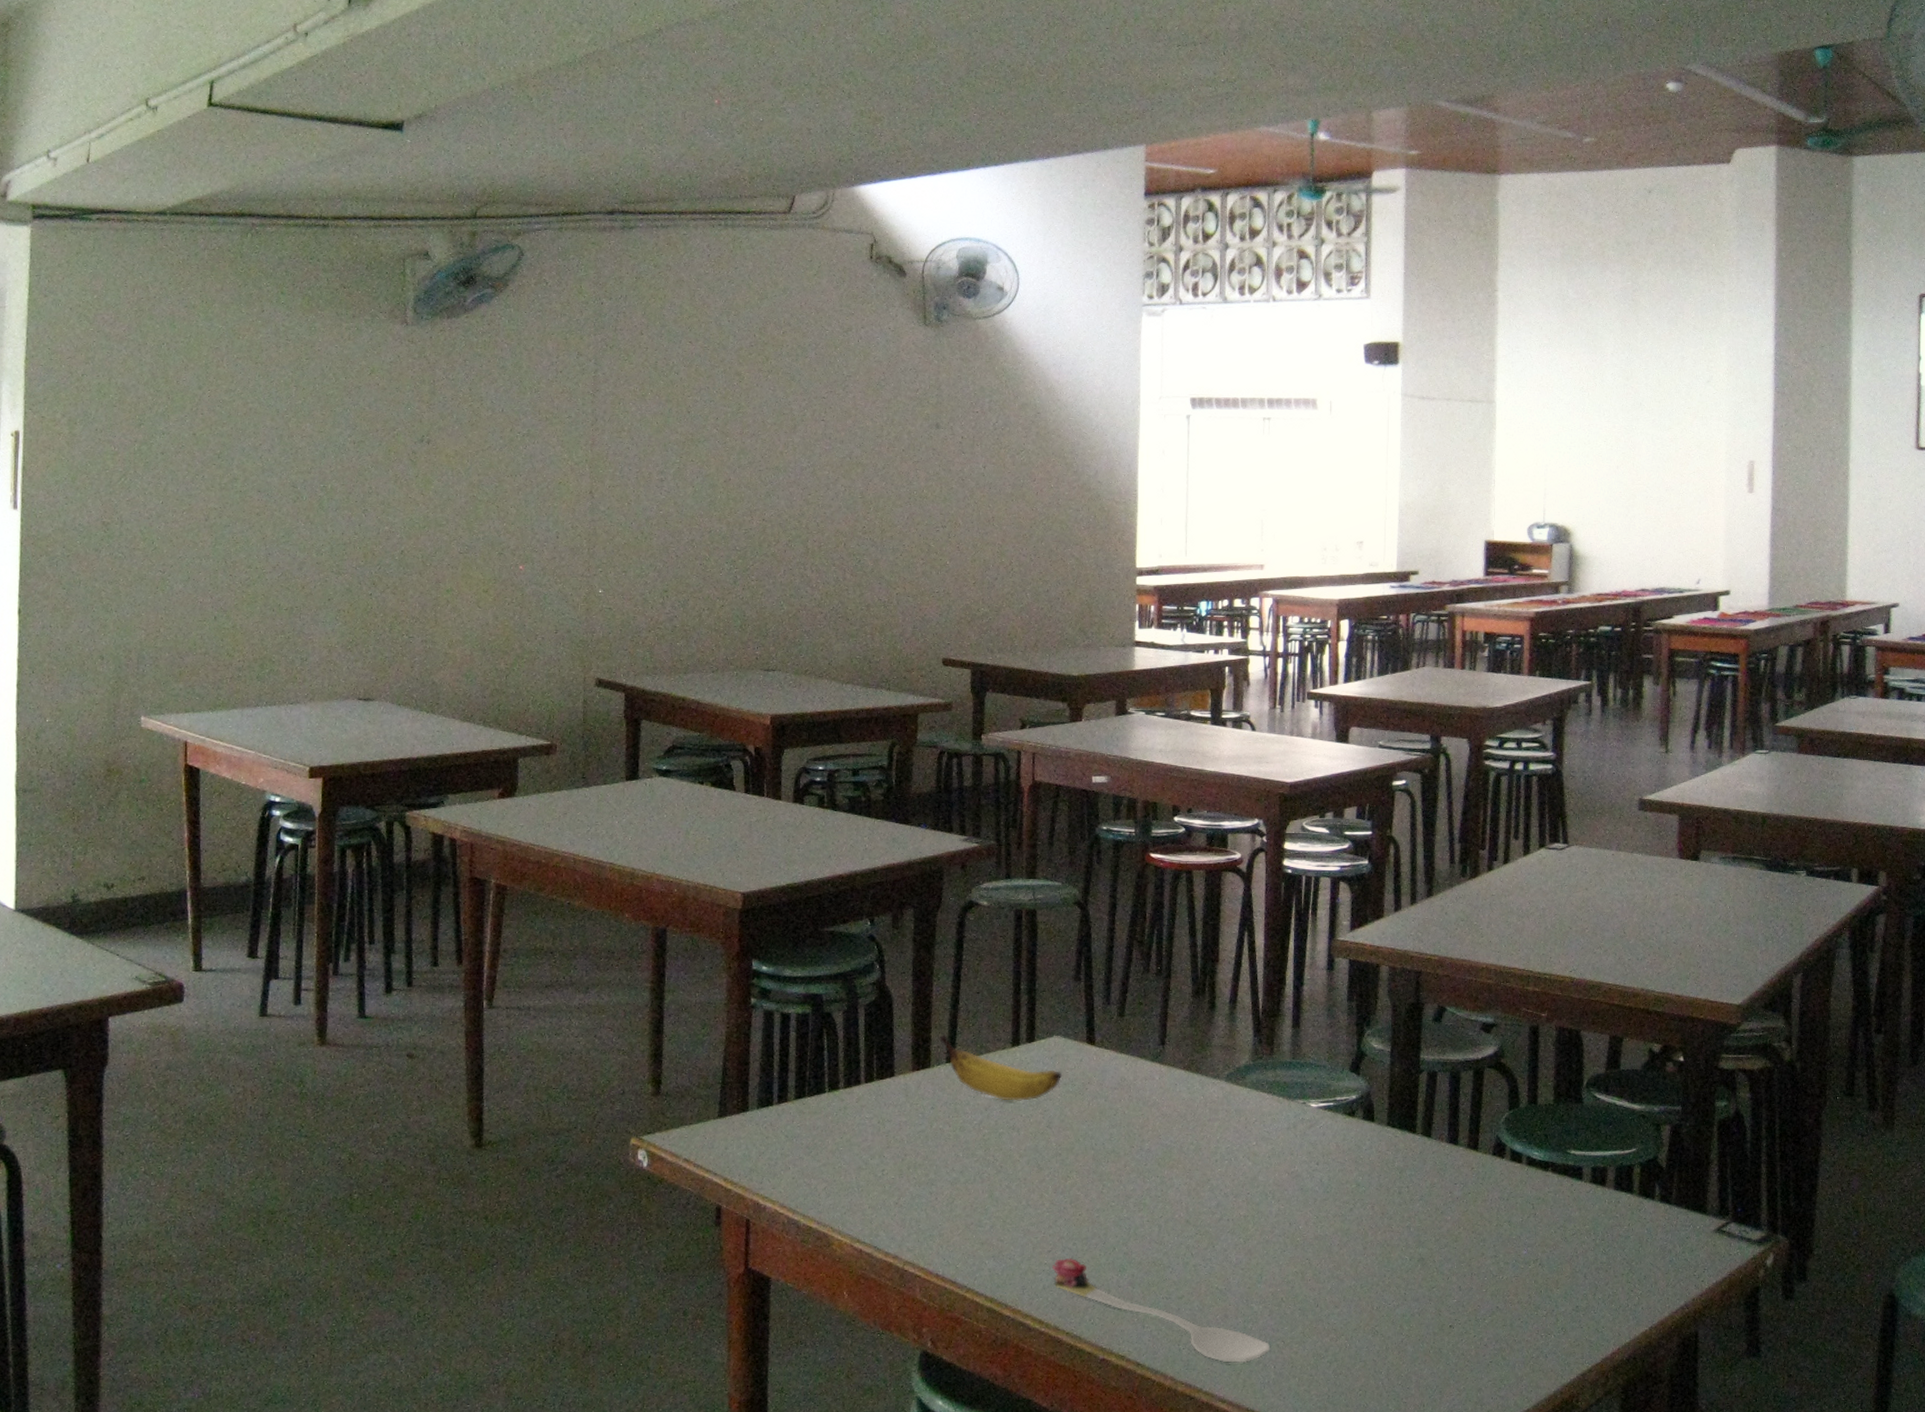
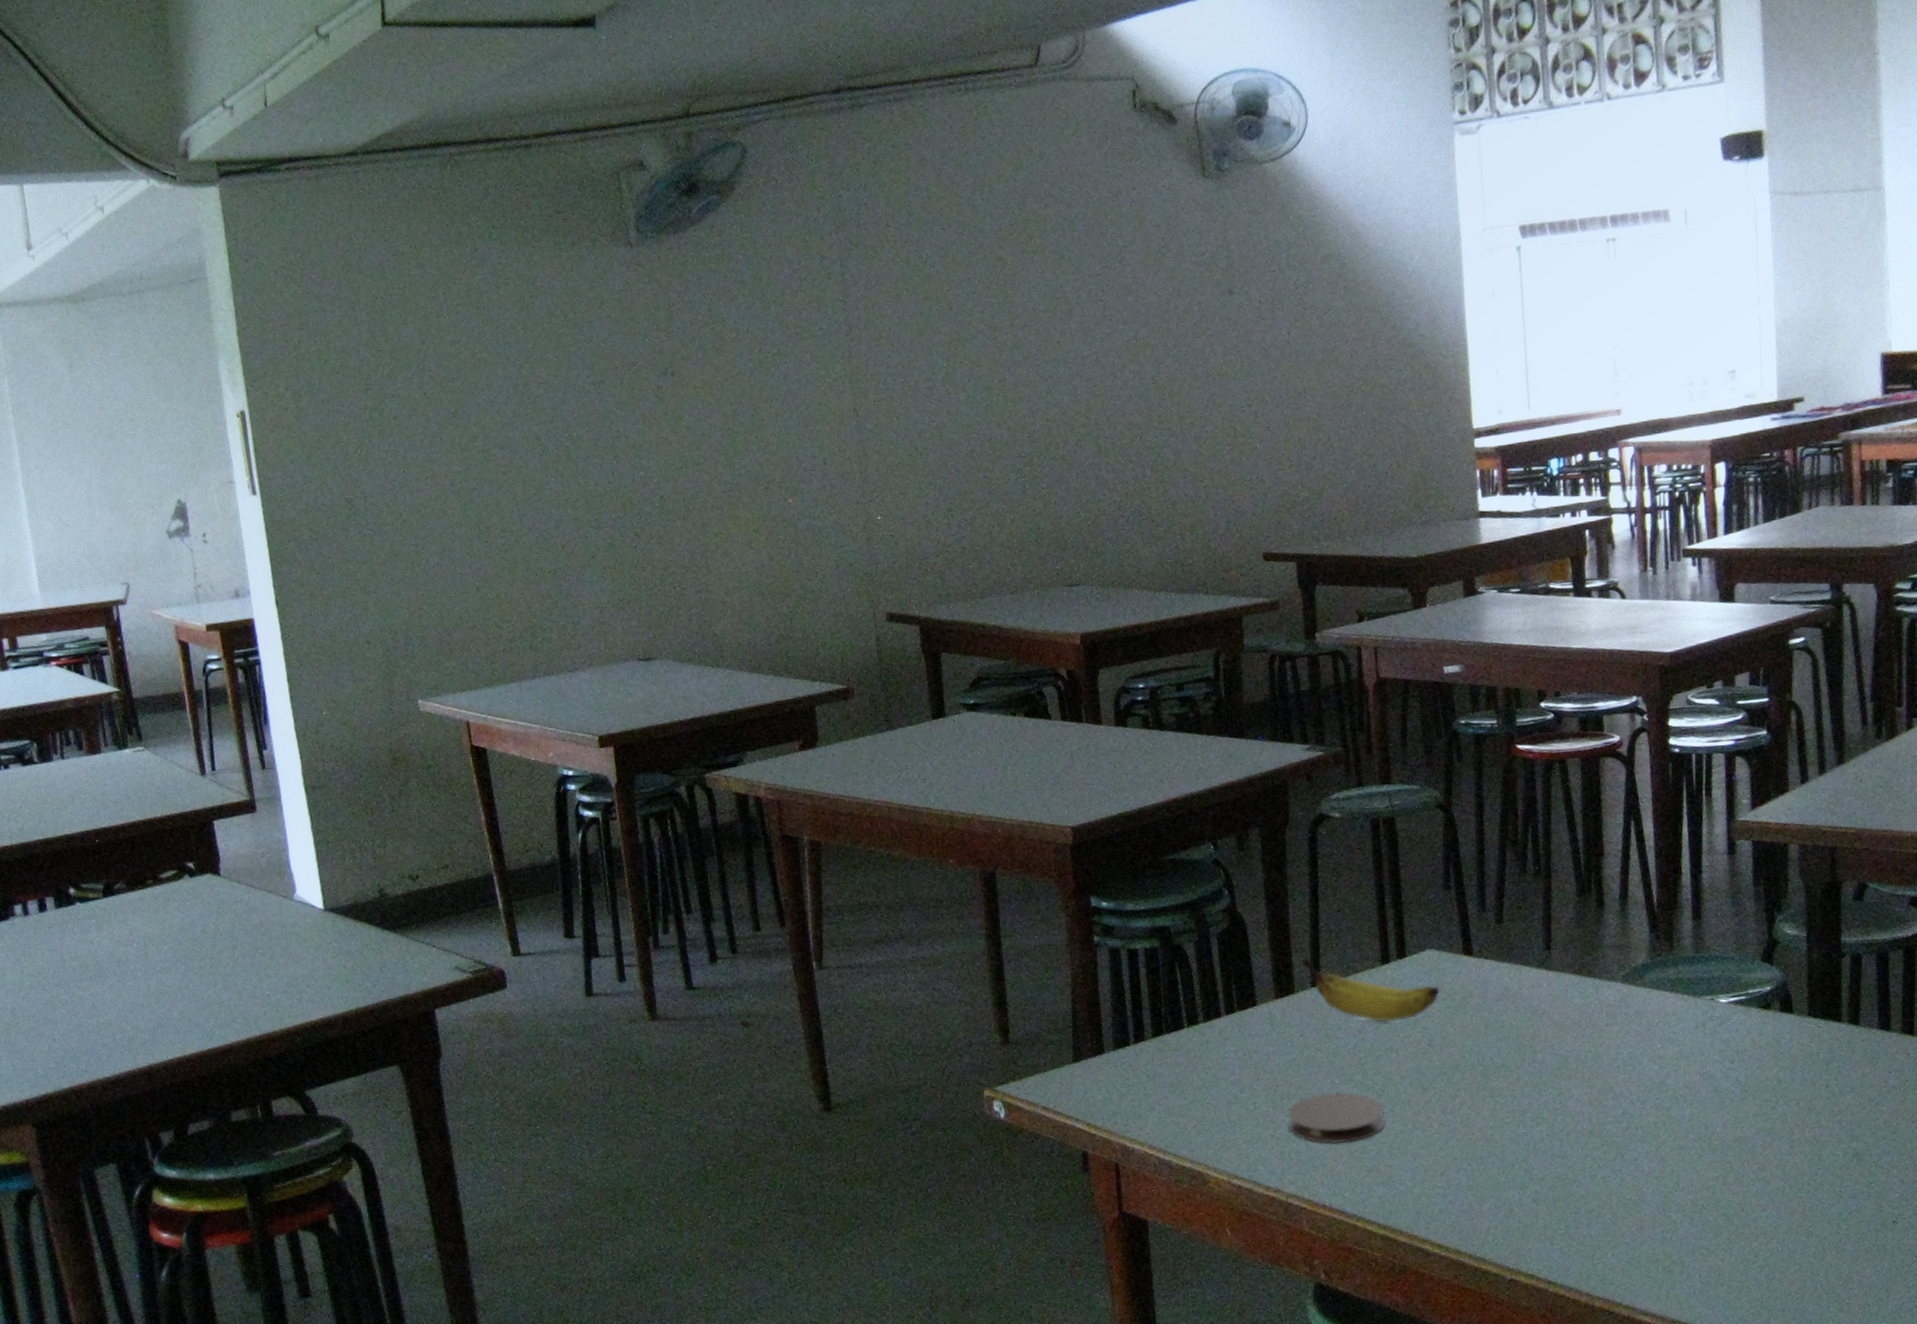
coaster: none [912,1165,1002,1216] -> present [1287,1092,1386,1144]
spoon: present [1051,1257,1271,1363] -> none [1446,1178,1694,1275]

